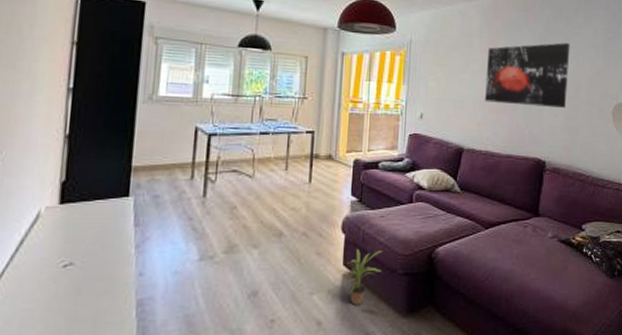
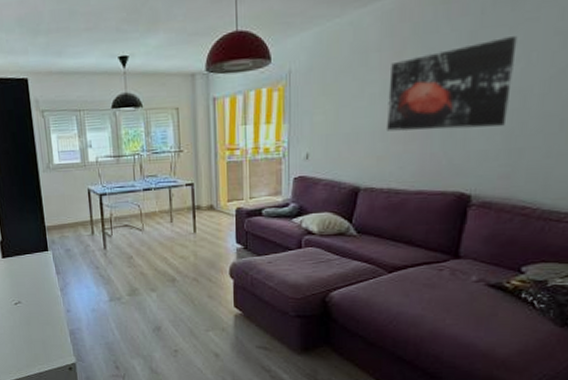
potted plant: present [345,248,383,306] -> none [237,292,273,343]

